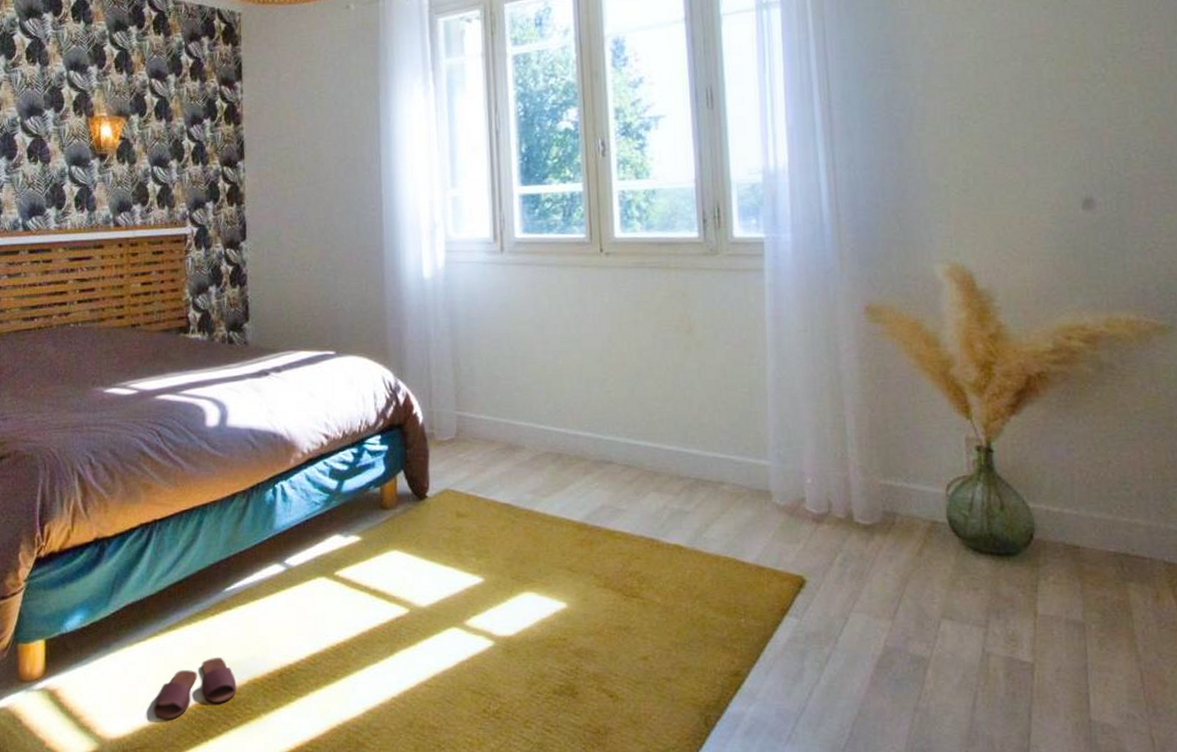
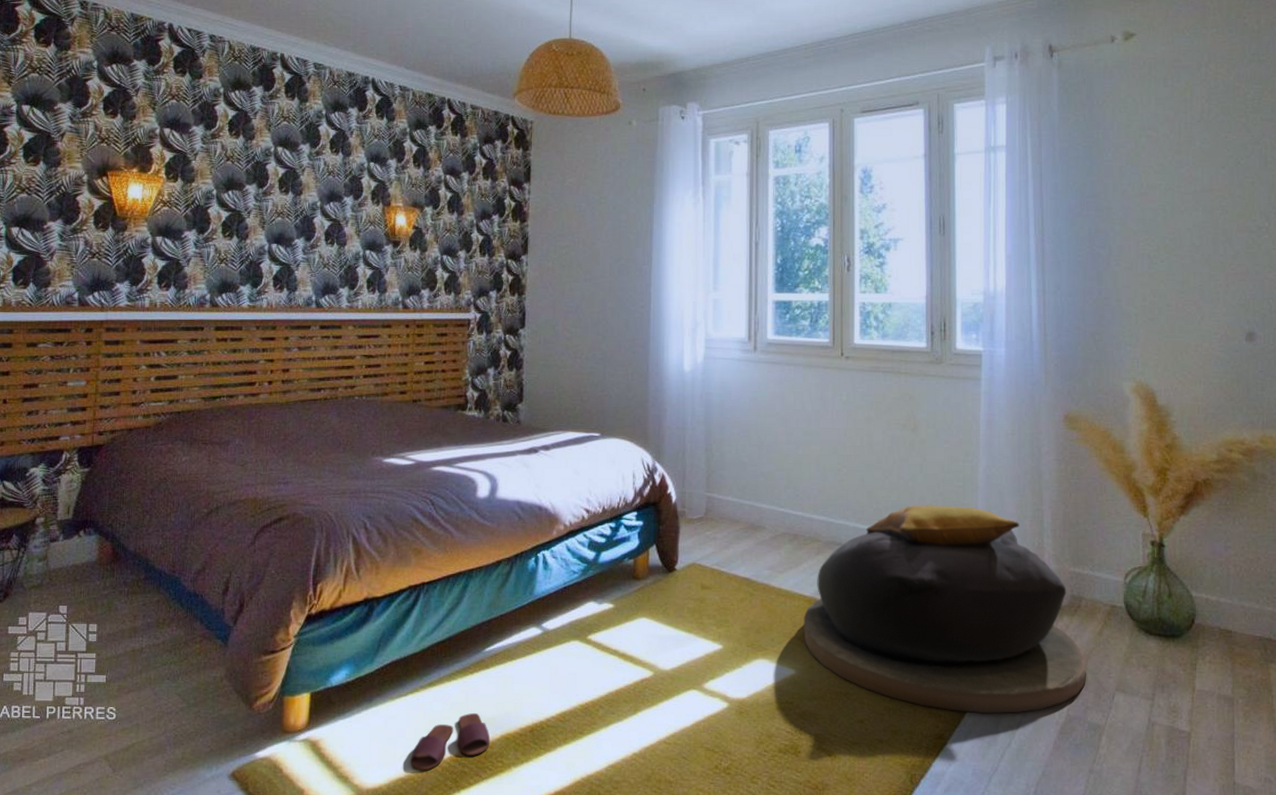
beanbag: none [573,414,906,647] -> present [803,504,1087,714]

